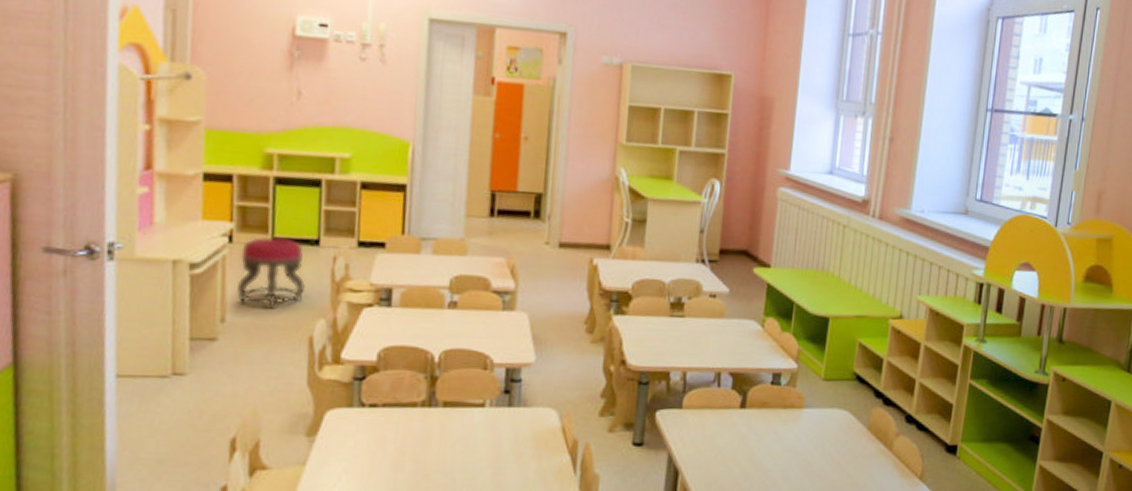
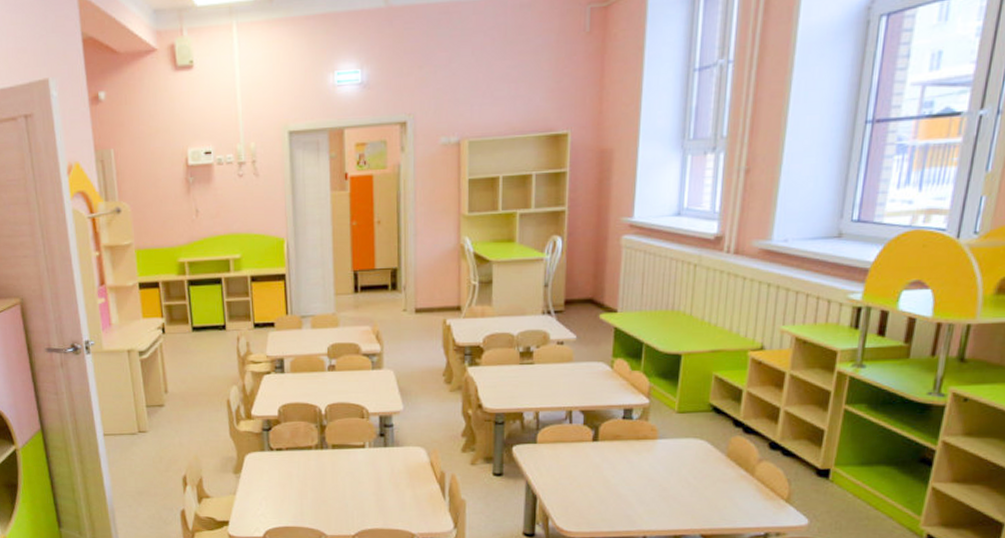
stool: present [236,236,307,309] -> none [172,326,221,381]

